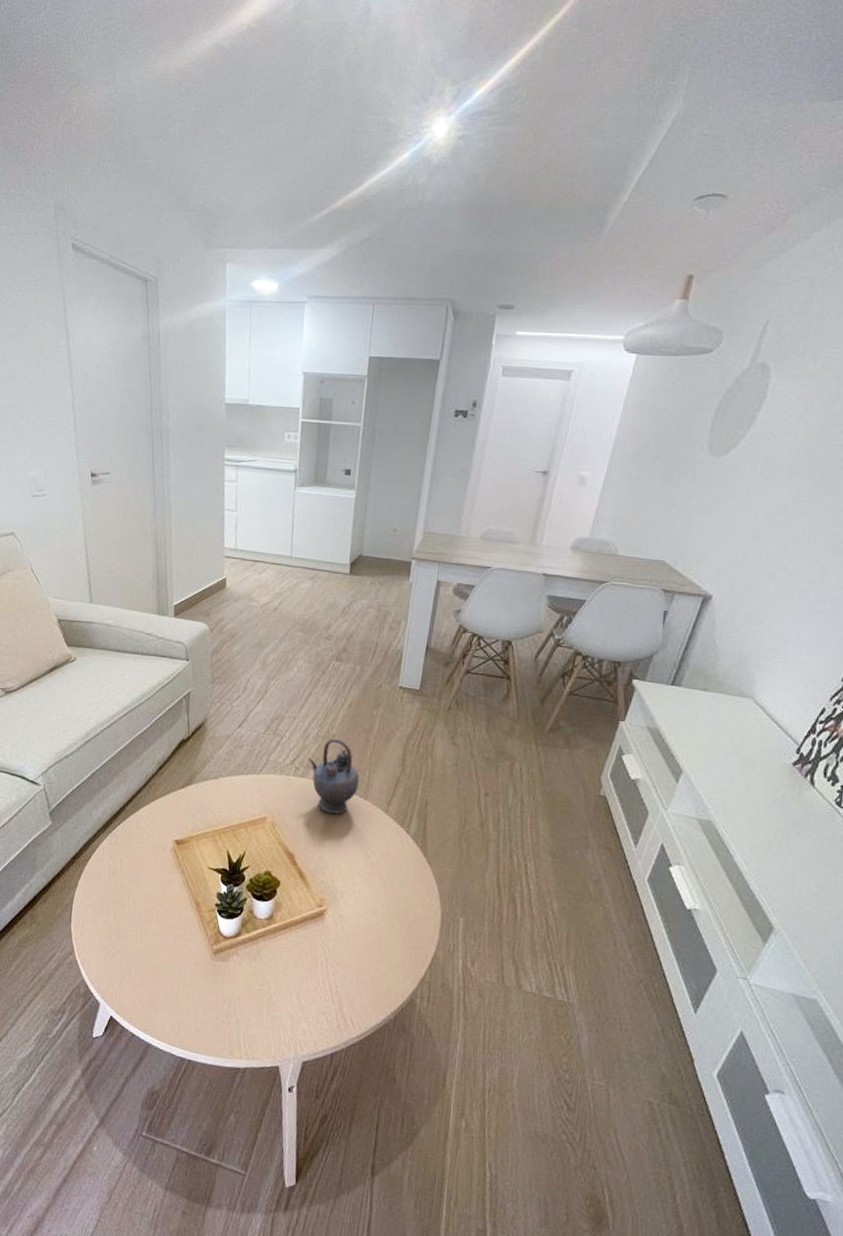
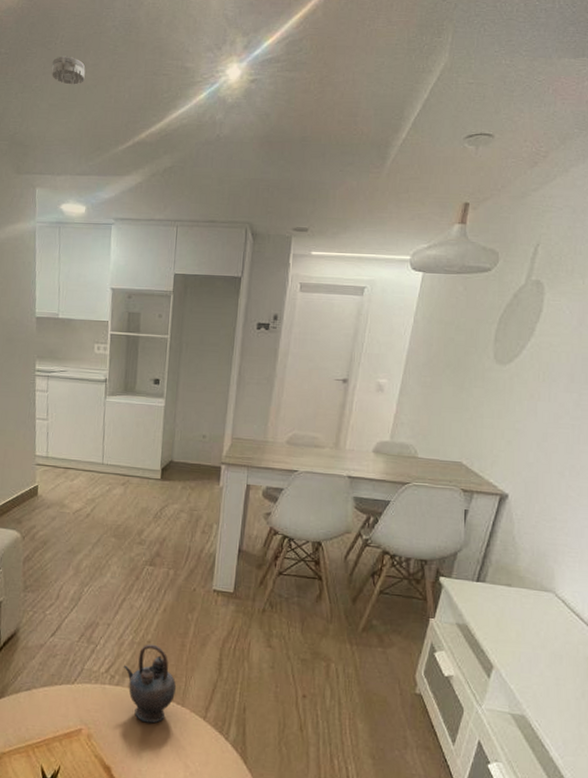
smoke detector: none [243,113,280,146] -> present [51,56,86,85]

